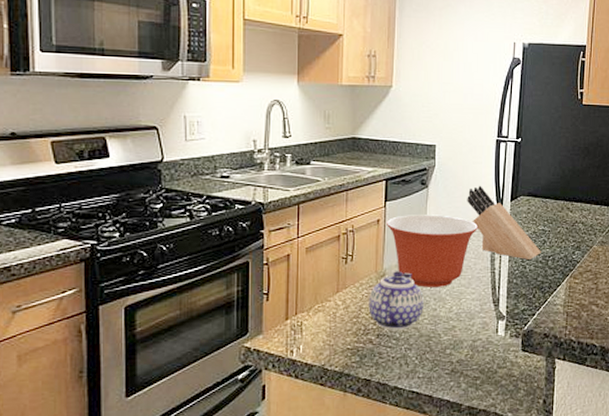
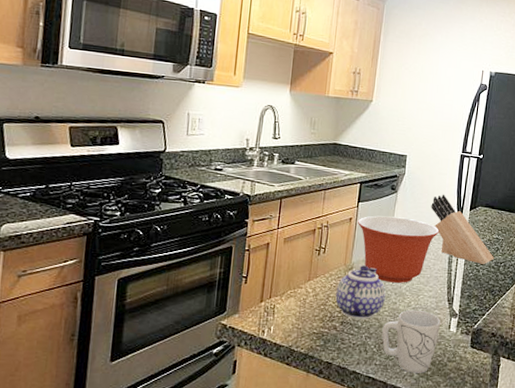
mug: none [423,316,486,384] -> present [382,310,440,373]

